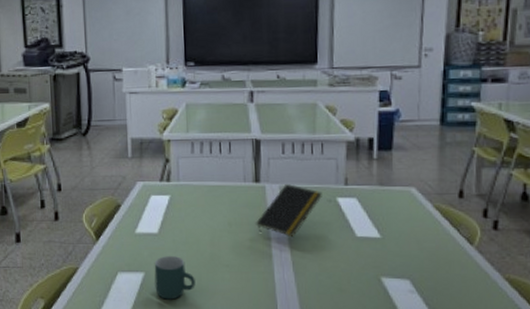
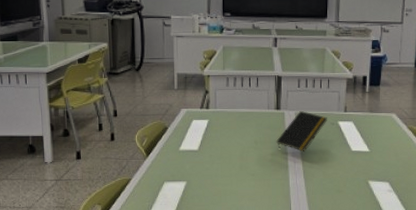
mug: present [154,255,195,300] -> none [194,167,227,203]

